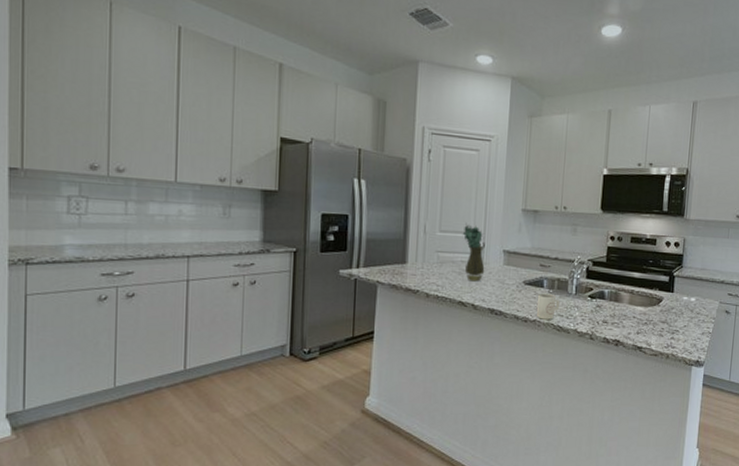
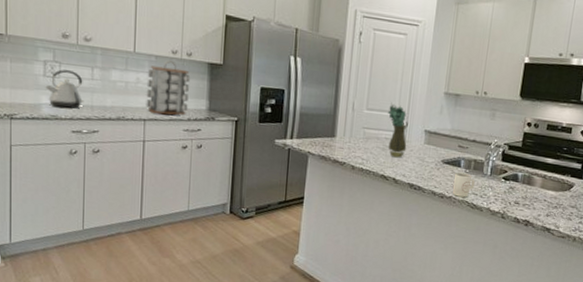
kettle: none [69,205,116,249] -> present [45,69,84,109]
spice rack: none [189,188,241,250] -> present [146,60,191,116]

